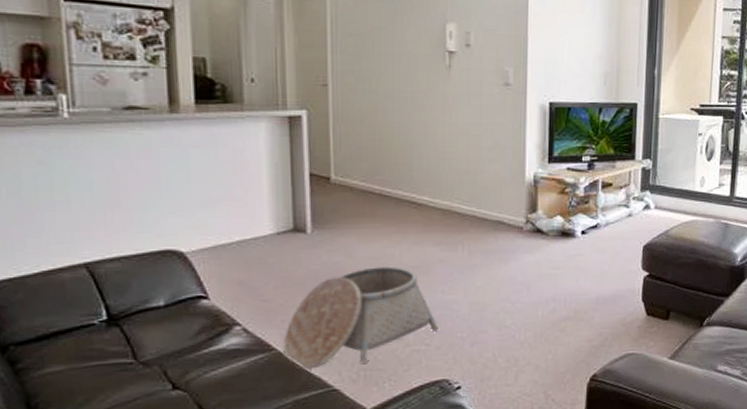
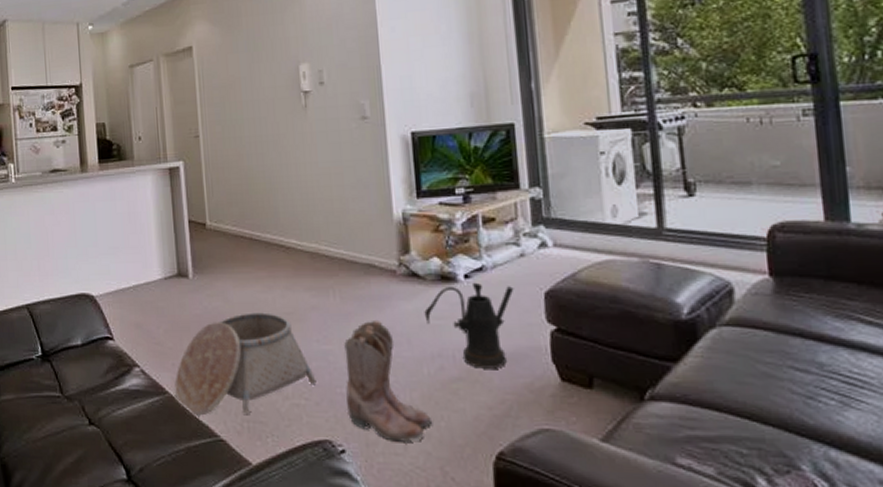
boots: none [466,270,542,375] -> present [344,319,433,442]
watering can: none [544,237,620,309] -> present [424,282,514,369]

